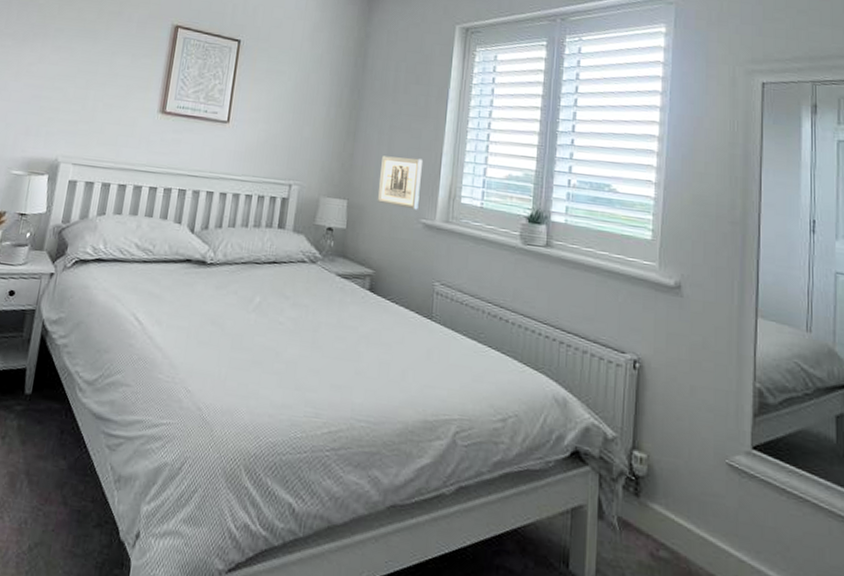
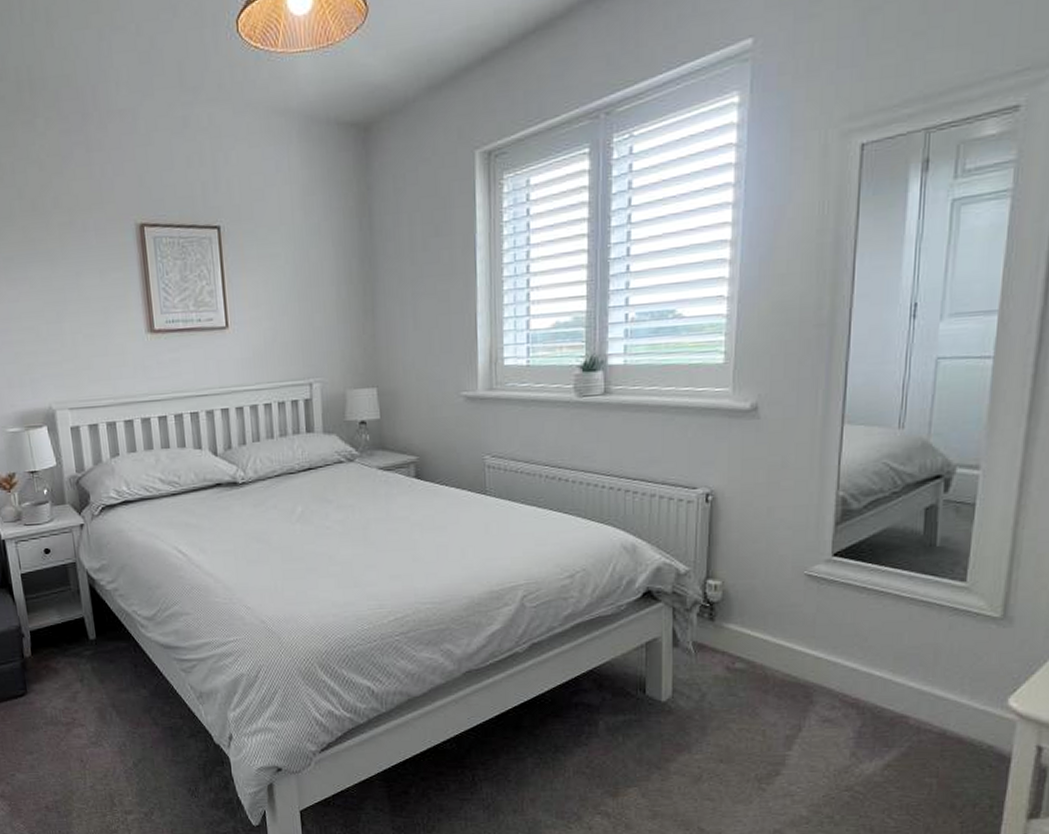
wall art: present [377,155,422,210] -> none [408,324,457,384]

